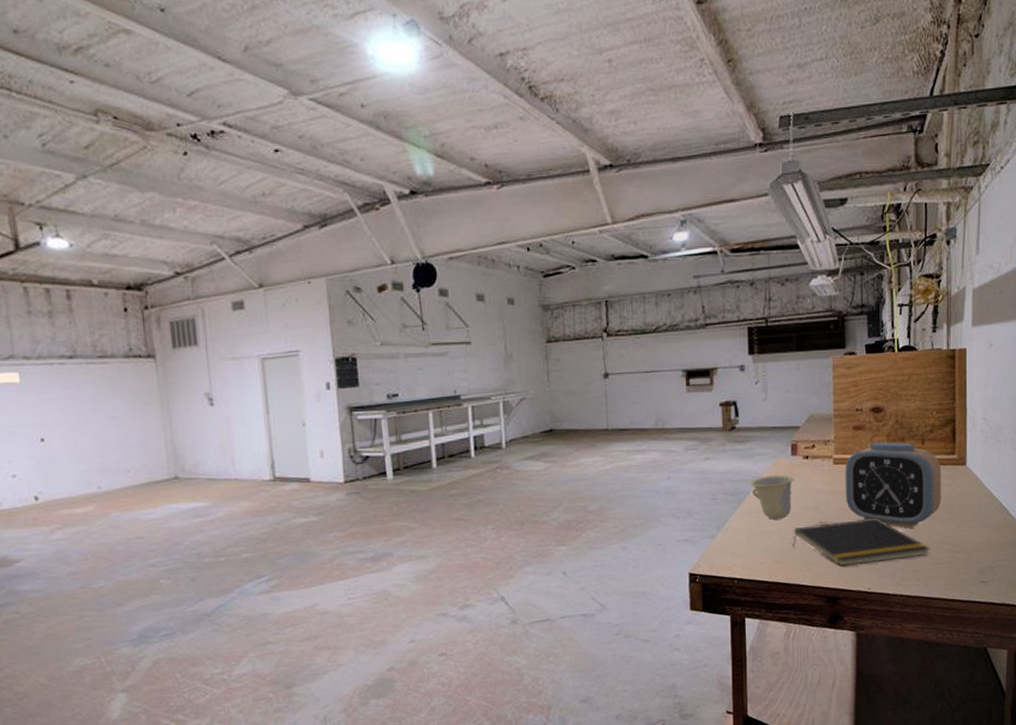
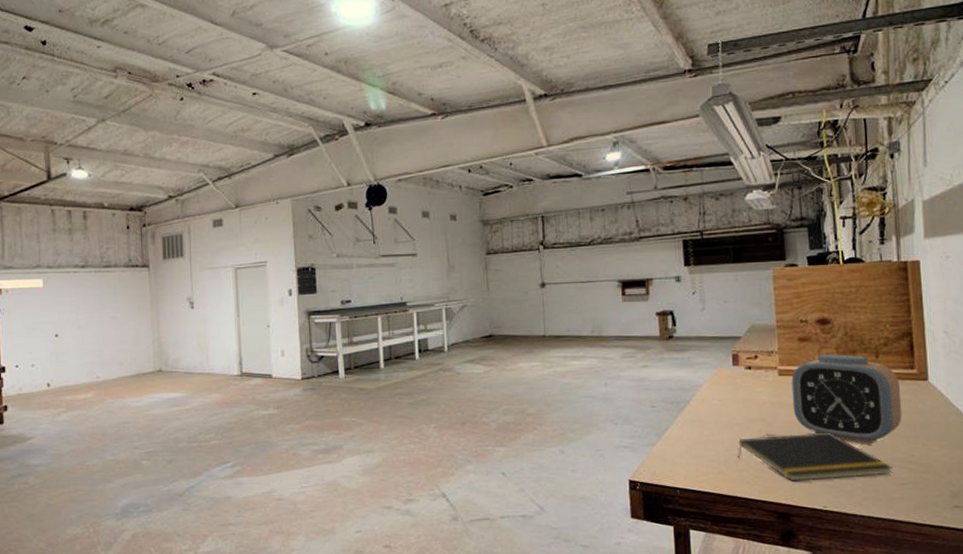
cup: present [750,475,794,520] -> none [690,385,737,430]

